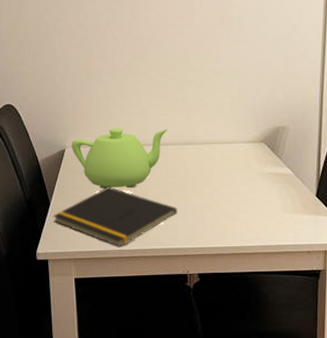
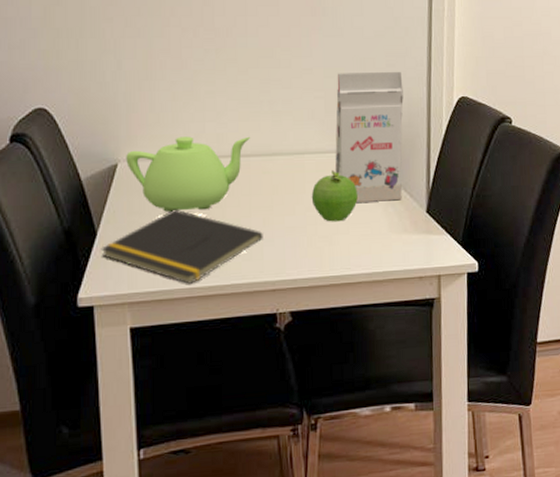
fruit: none [217,157,256,202] -> present [311,169,358,222]
gift box: none [237,72,299,186] -> present [334,71,404,202]

